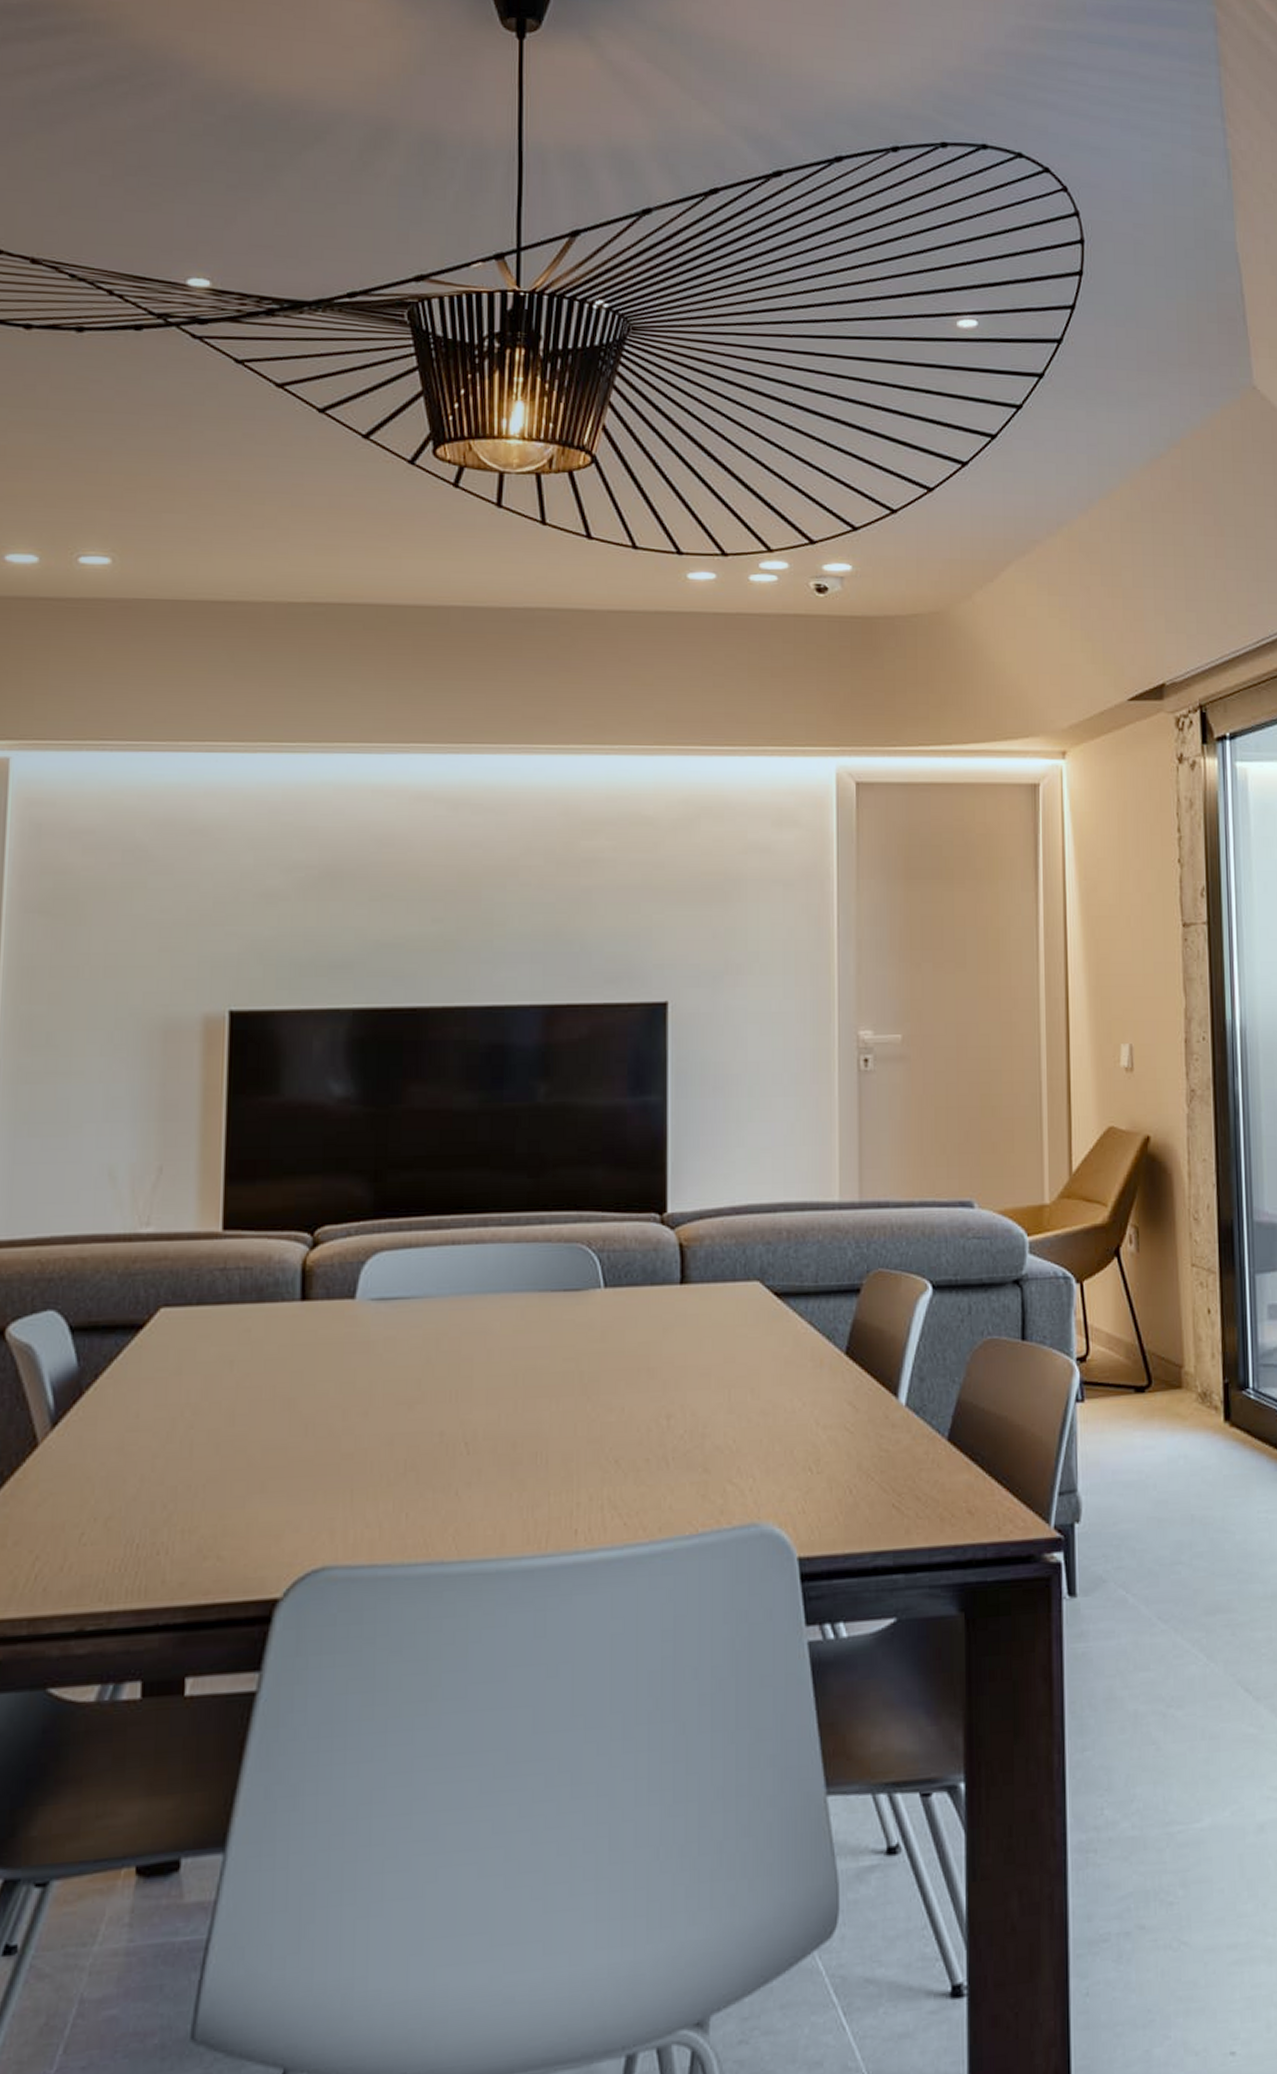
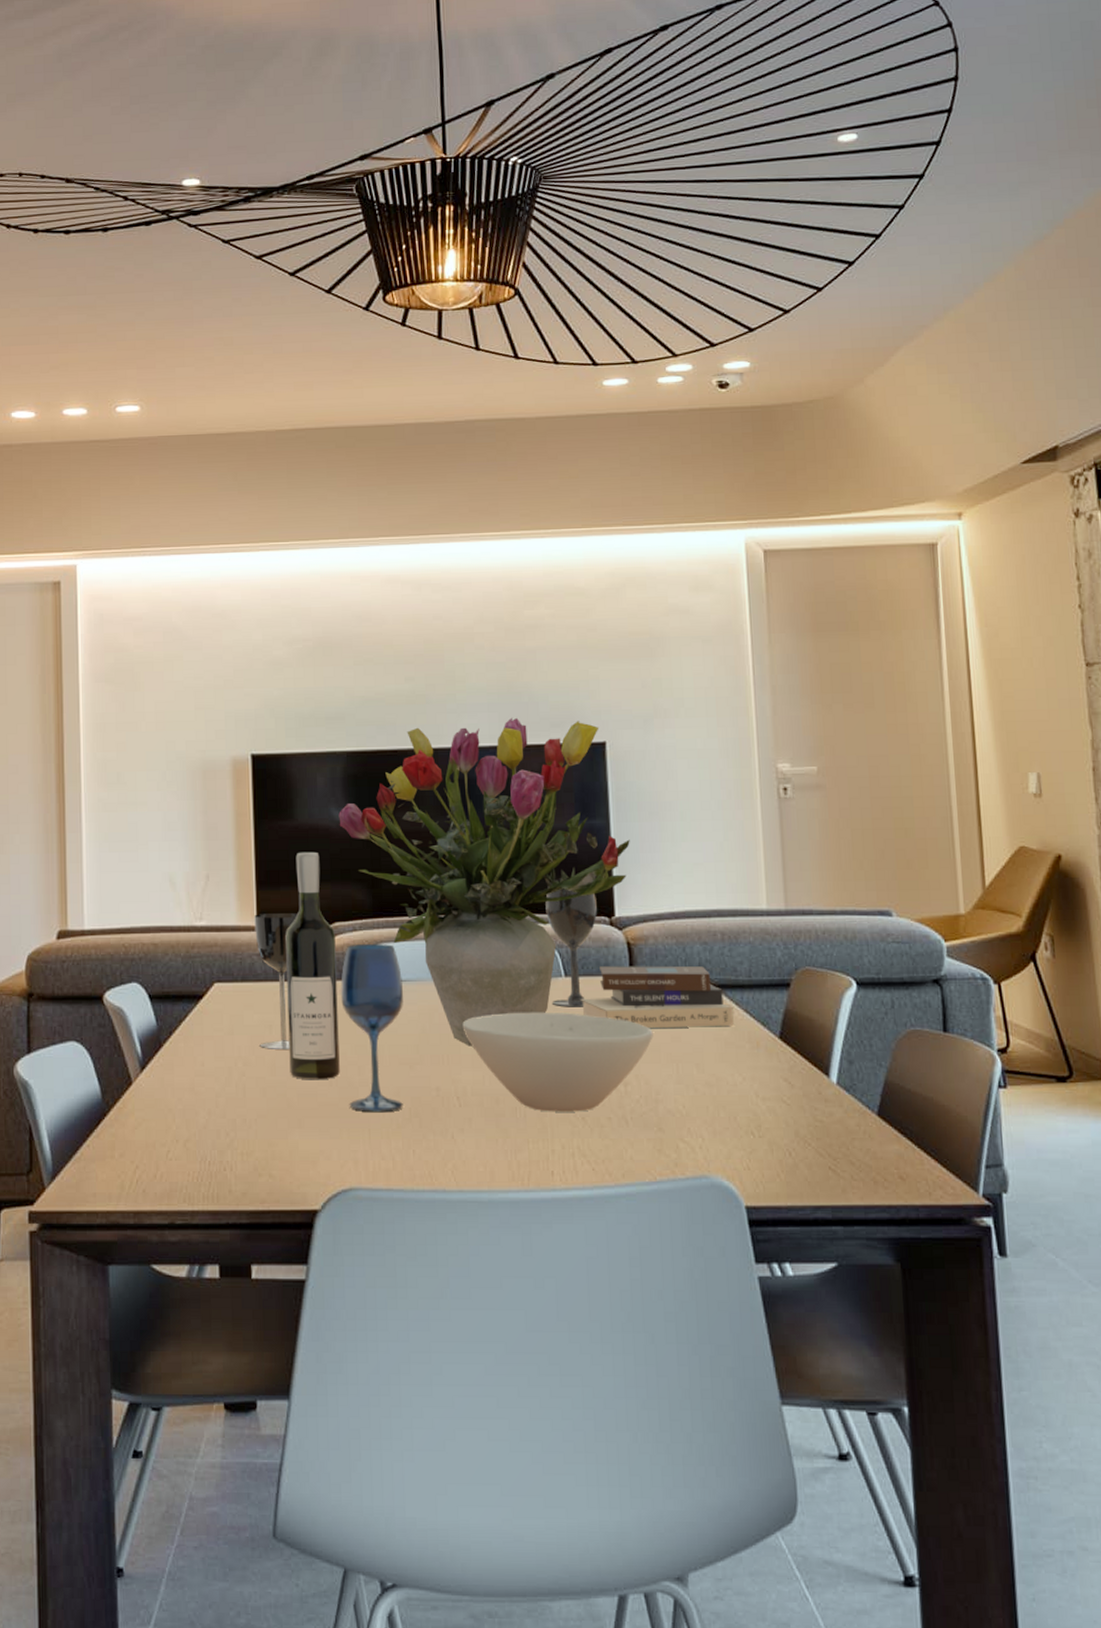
wine glass: none [216,1215,277,1392] -> present [254,913,298,1049]
bottle: none [253,1136,324,1429] -> present [285,851,340,1079]
wineglass: none [326,1252,406,1467] -> present [340,944,403,1112]
flower arrangement: none [337,970,689,1378] -> present [338,717,630,1046]
bowl: none [477,1332,704,1456] -> present [462,1012,653,1112]
wine glass: none [586,1167,646,1325] -> present [545,878,597,1007]
books: none [621,1271,796,1347] -> present [580,965,734,1028]

